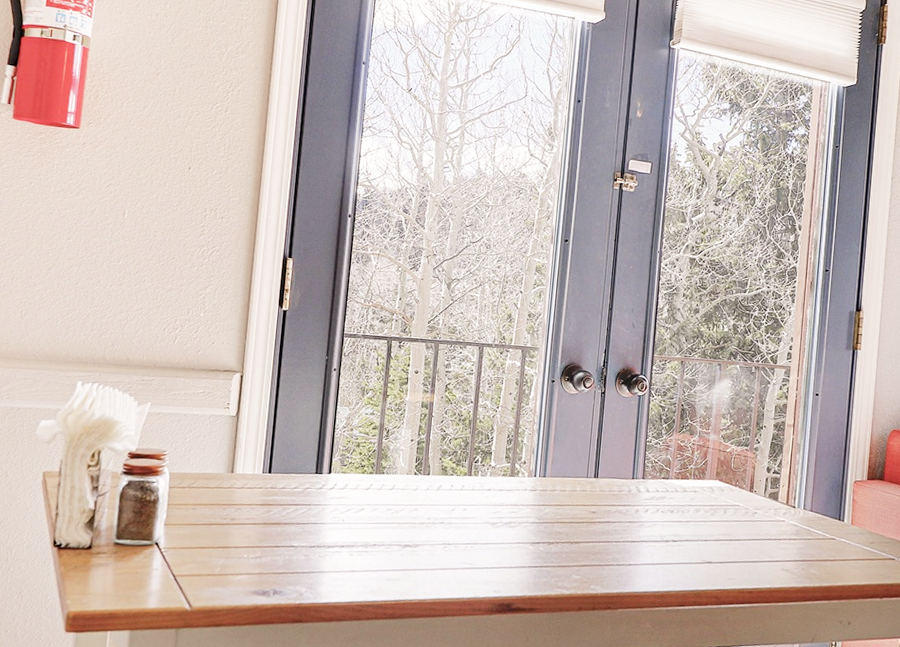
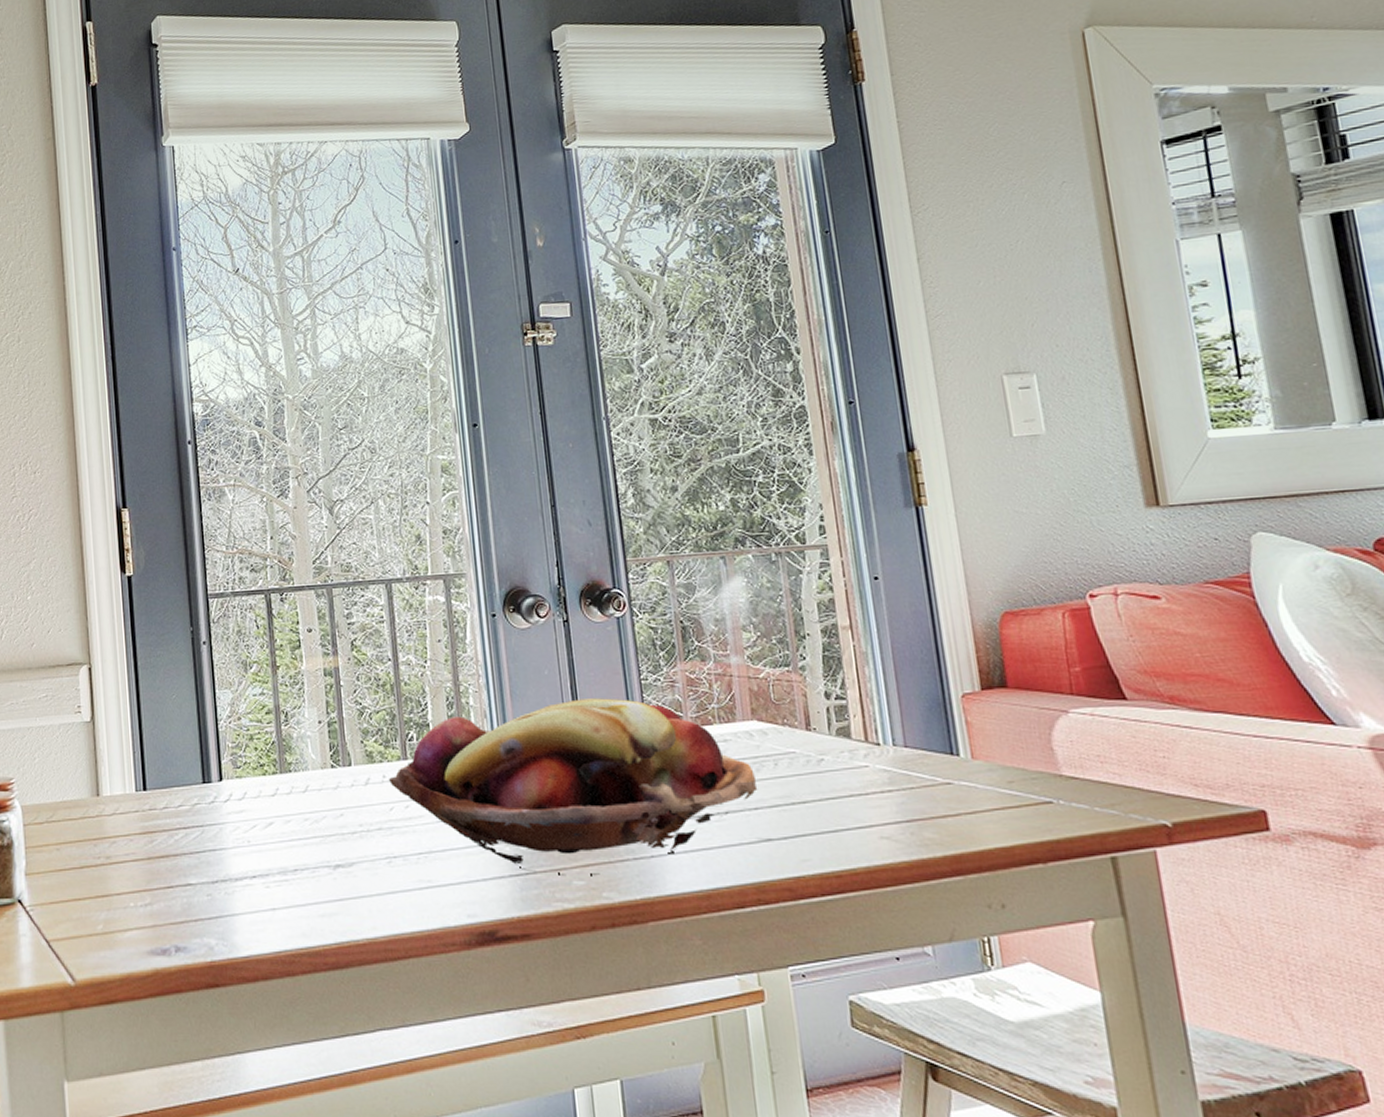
fruit basket: none [455,449,710,573] -> present [389,698,758,876]

